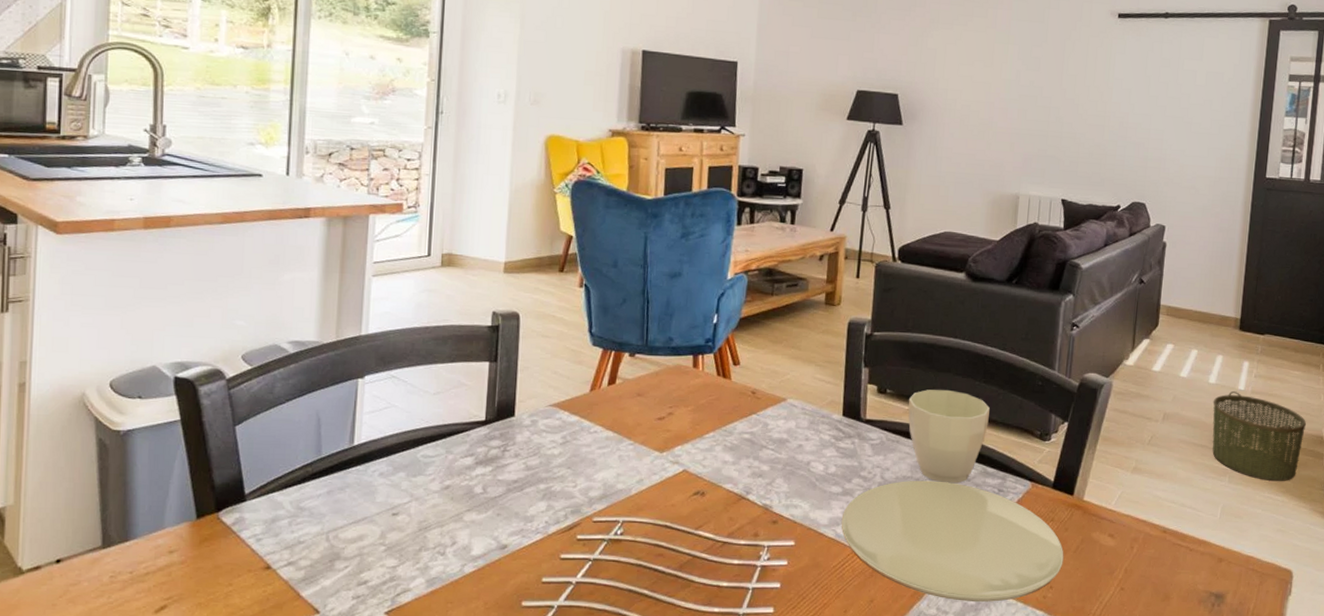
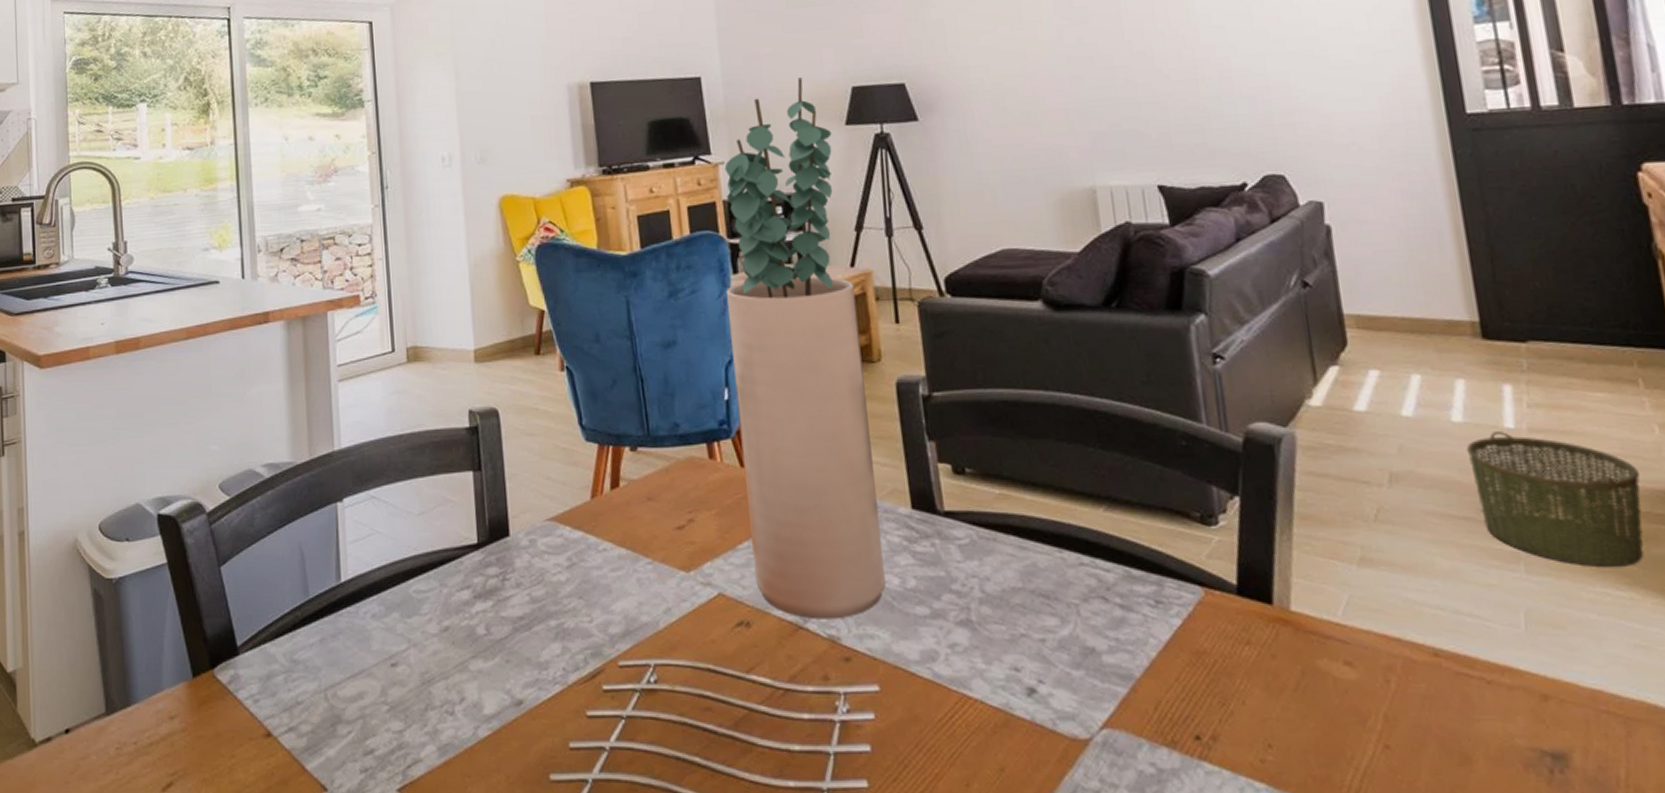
vase: none [714,76,835,493] -> present [724,77,887,620]
plate: present [841,480,1064,602] -> none [936,592,1281,769]
cup: present [908,389,990,484] -> none [997,462,1120,595]

